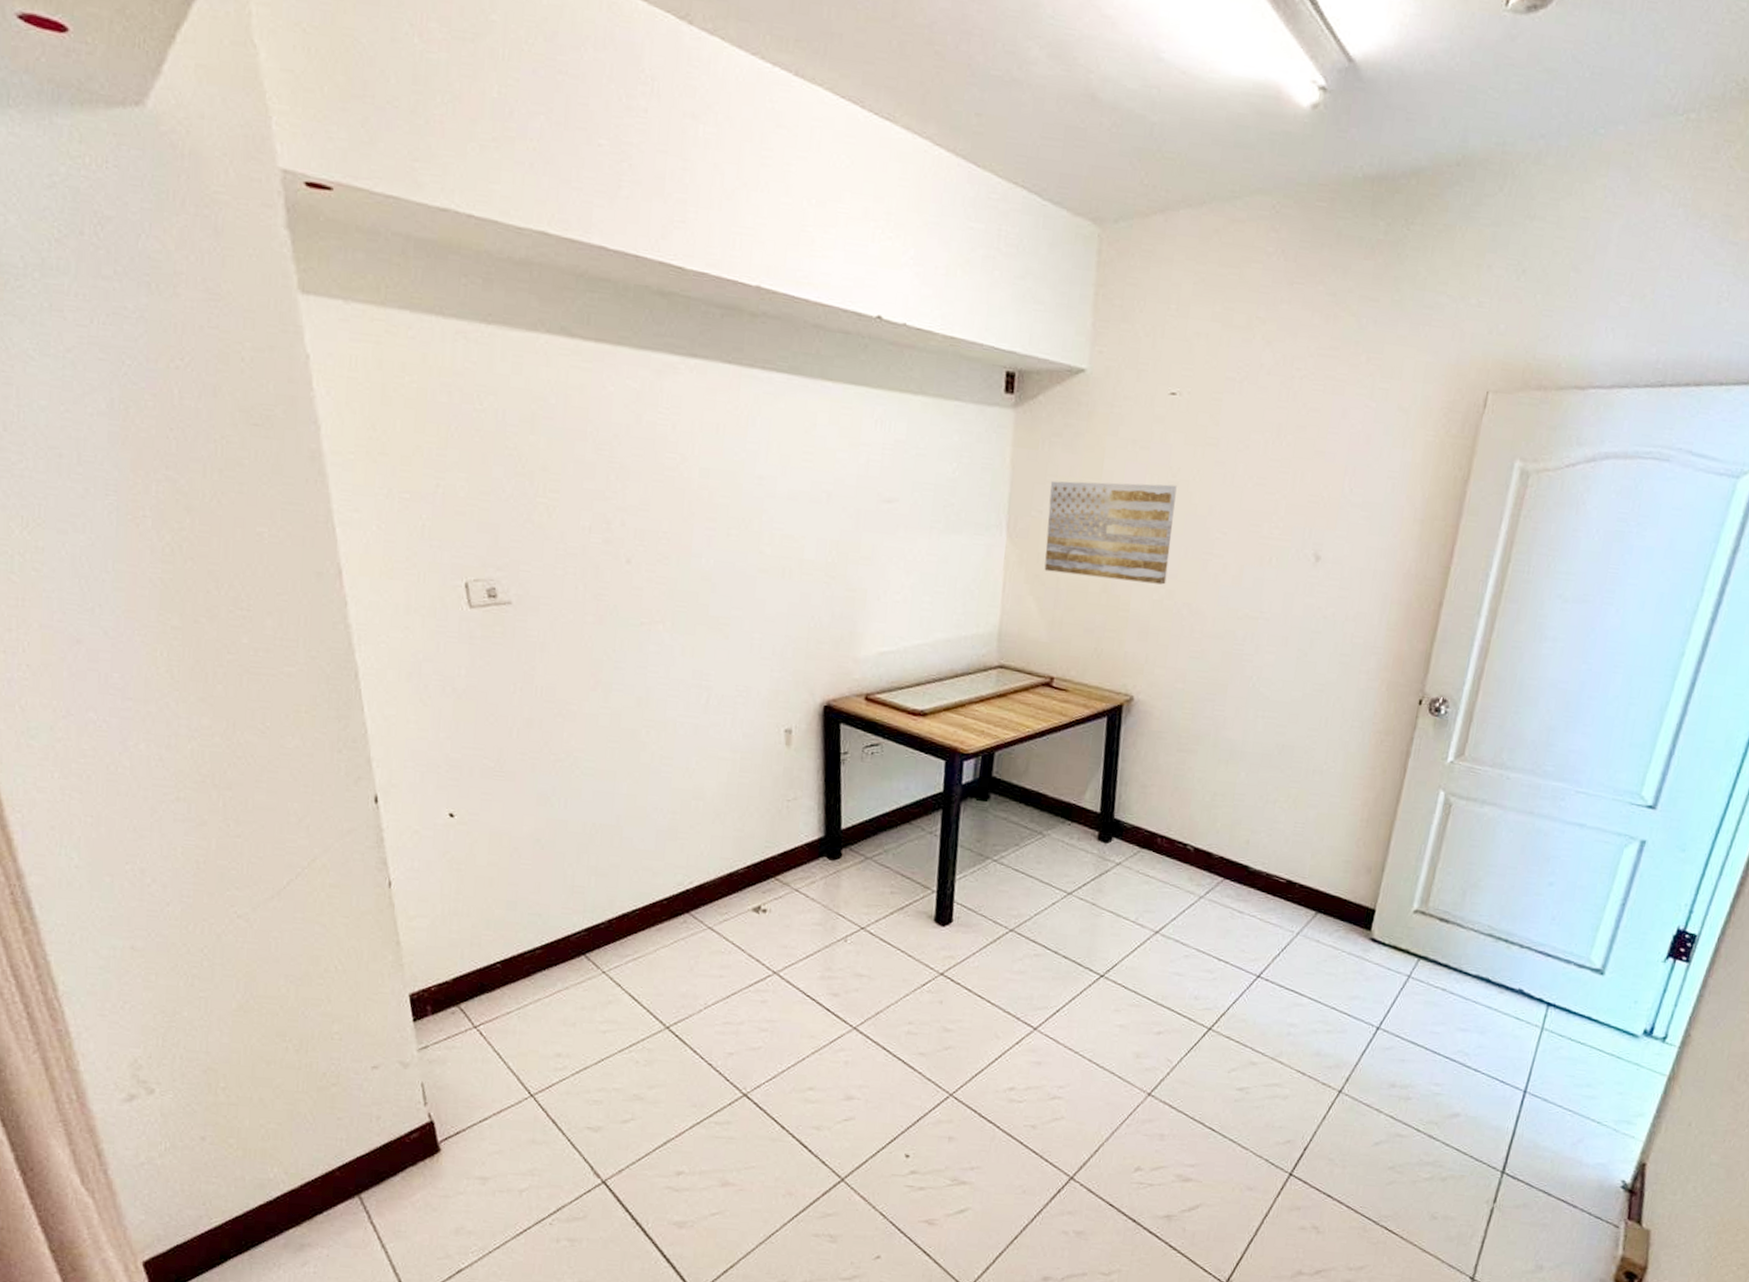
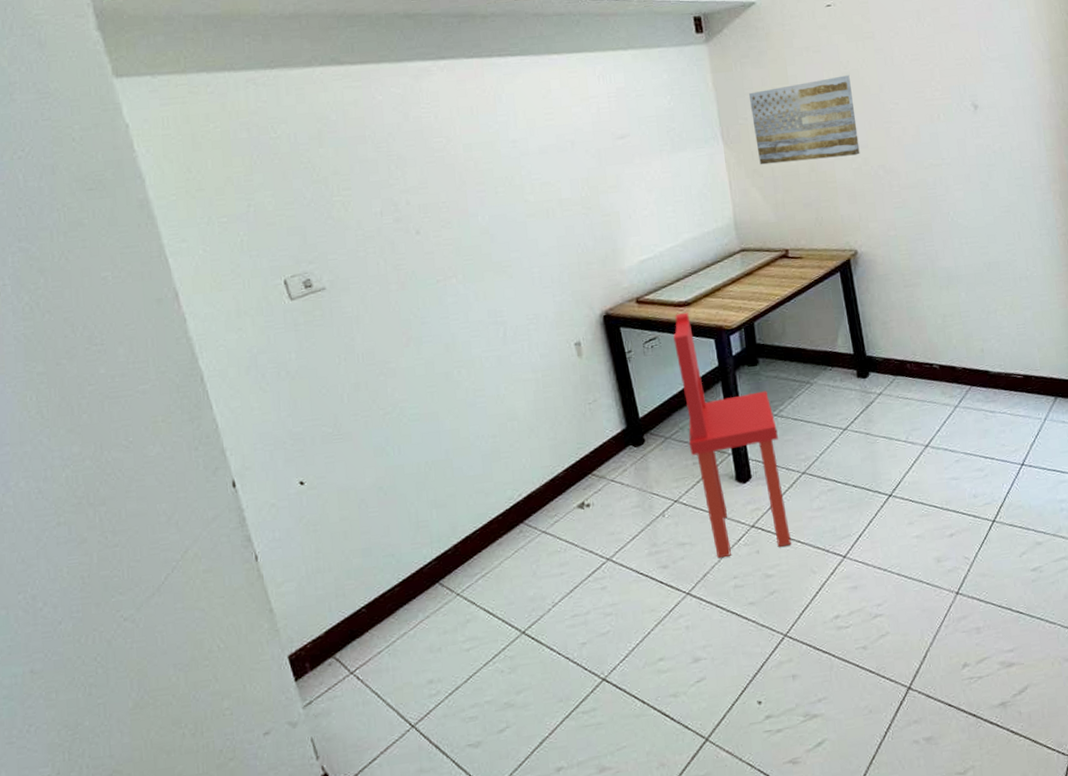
chair: none [890,721,994,1003] -> present [673,312,791,559]

